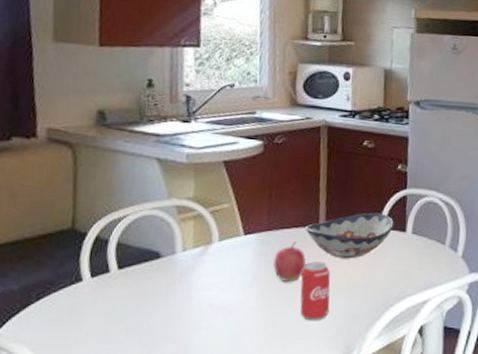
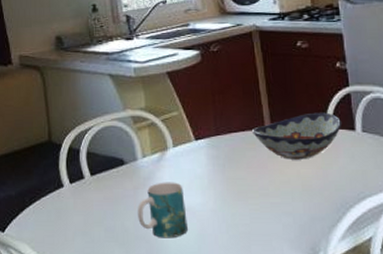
mug: none [167,278,224,338] -> present [138,182,188,238]
apple: present [273,240,306,282] -> none [226,143,258,184]
beverage can: present [300,261,330,321] -> none [255,164,288,223]

